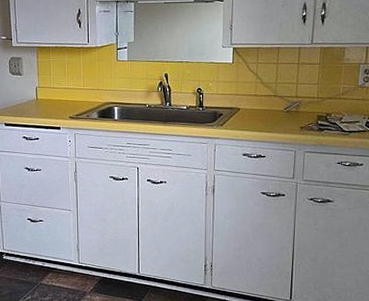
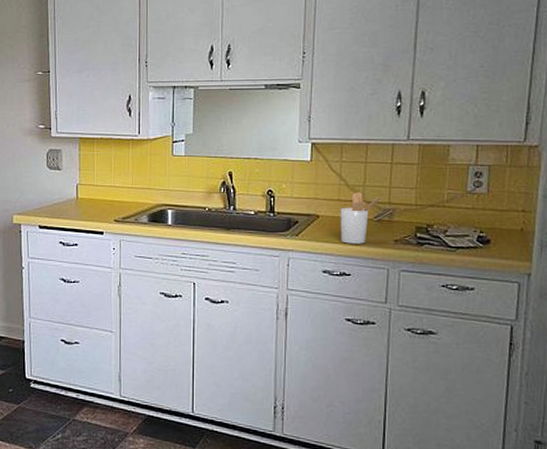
utensil holder: none [257,89,292,131] -> present [340,192,384,244]

